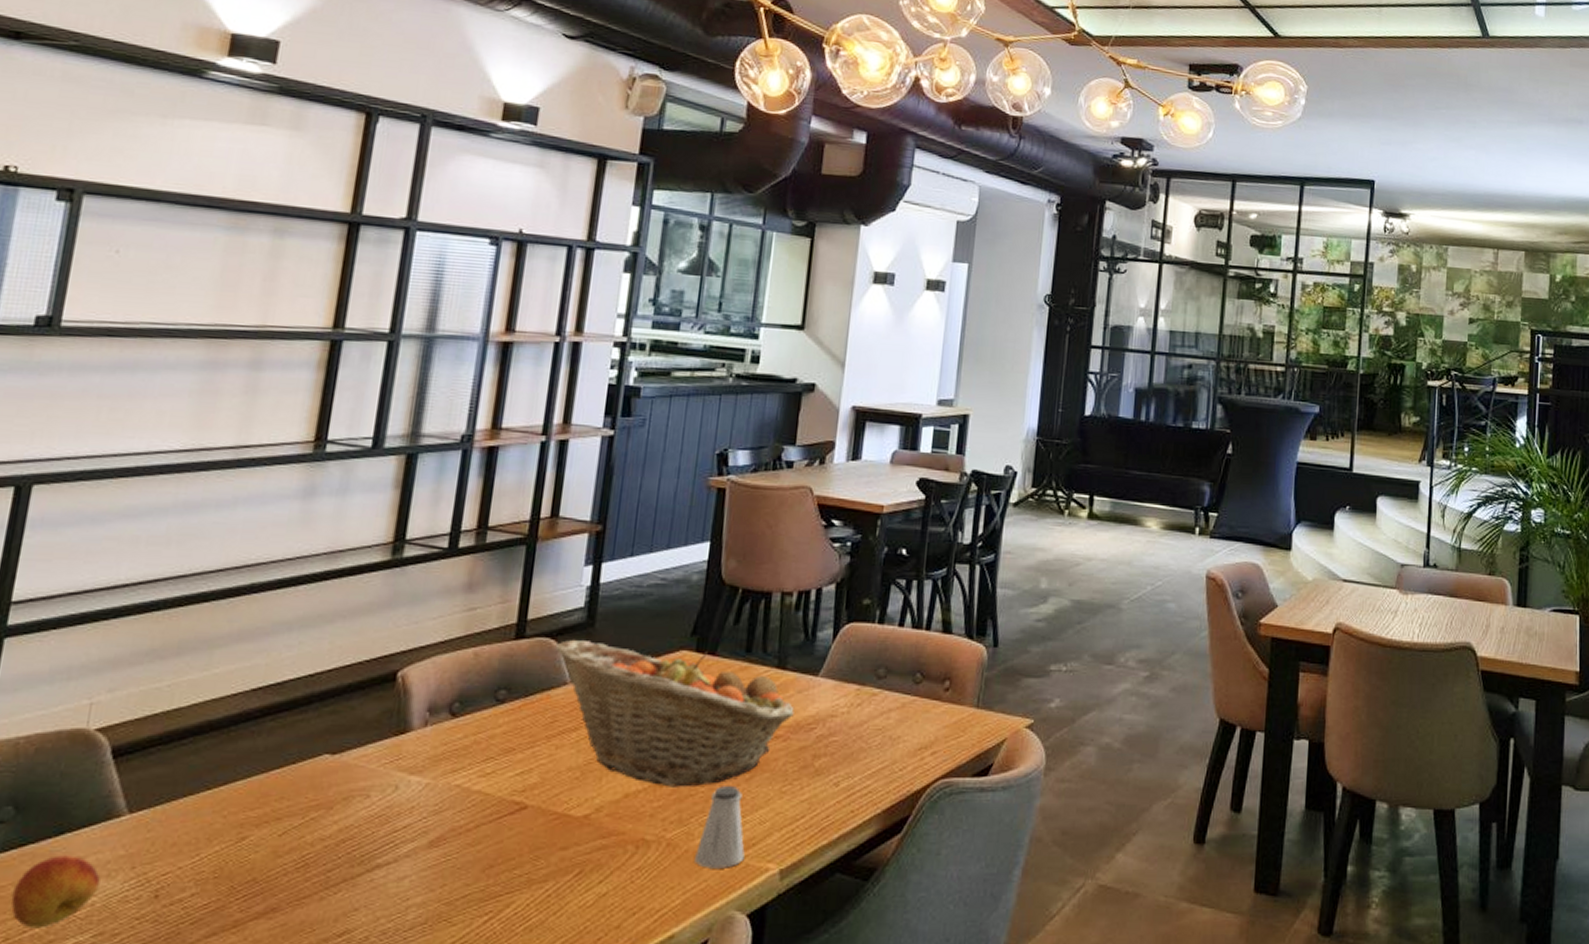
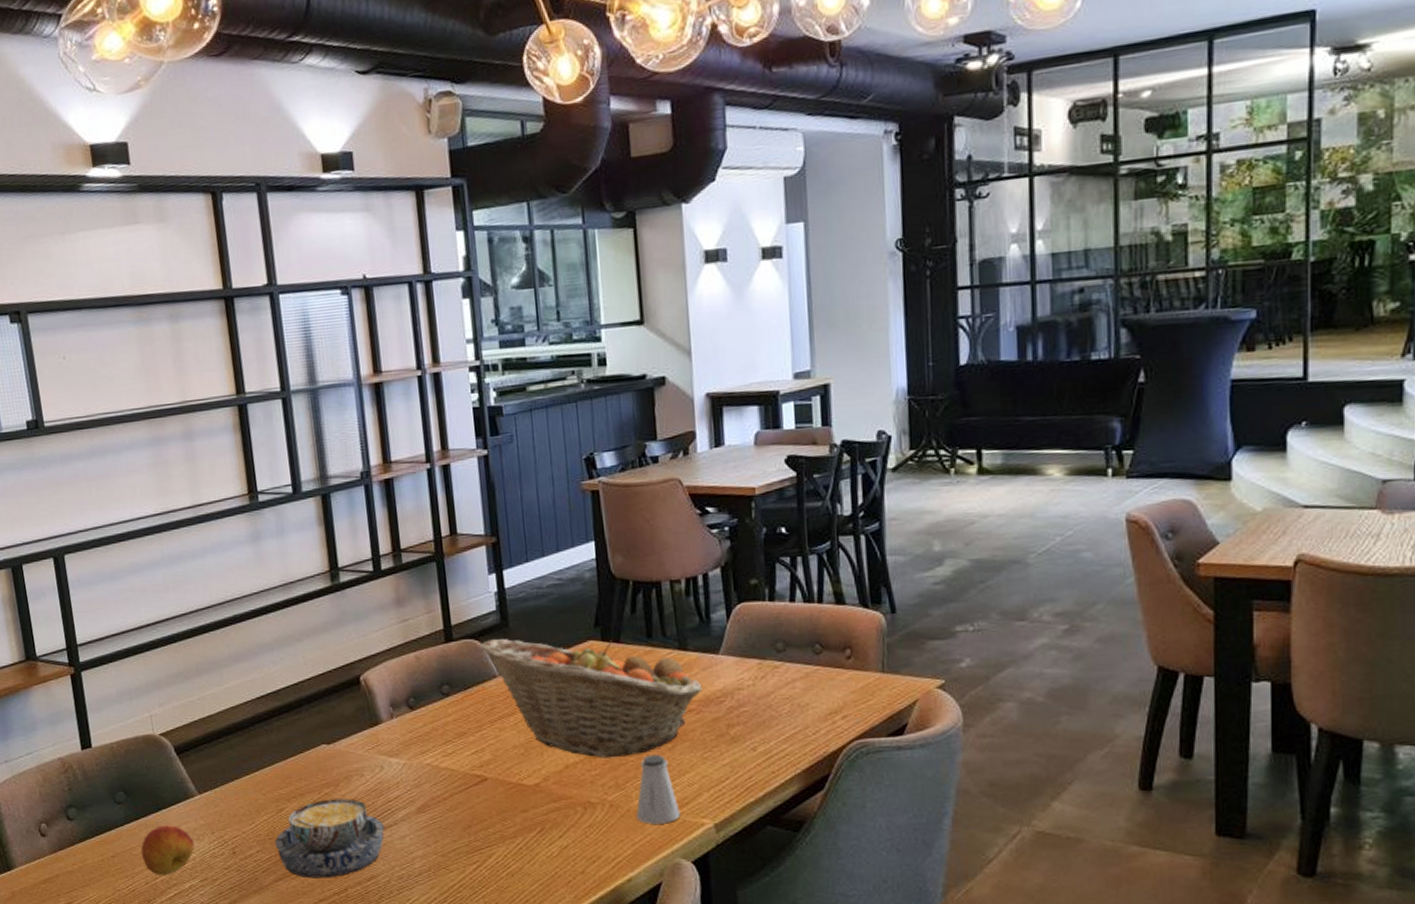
bowl: none [219,826,381,933] -> present [274,798,385,878]

